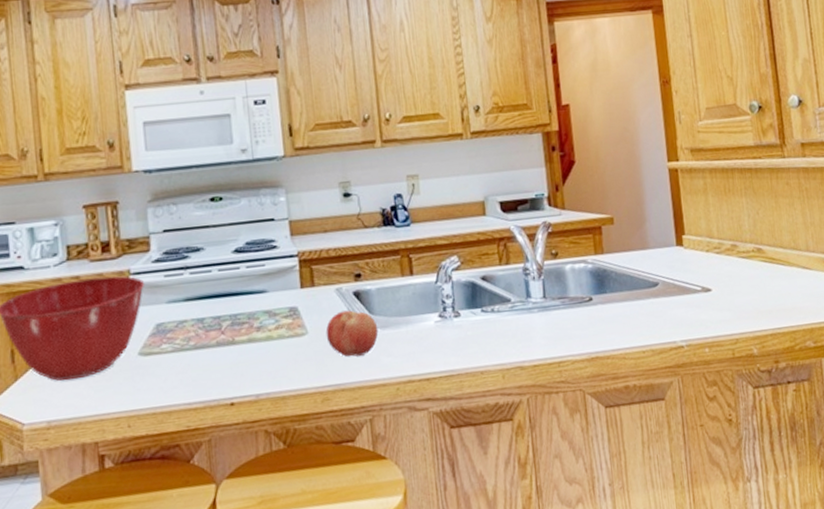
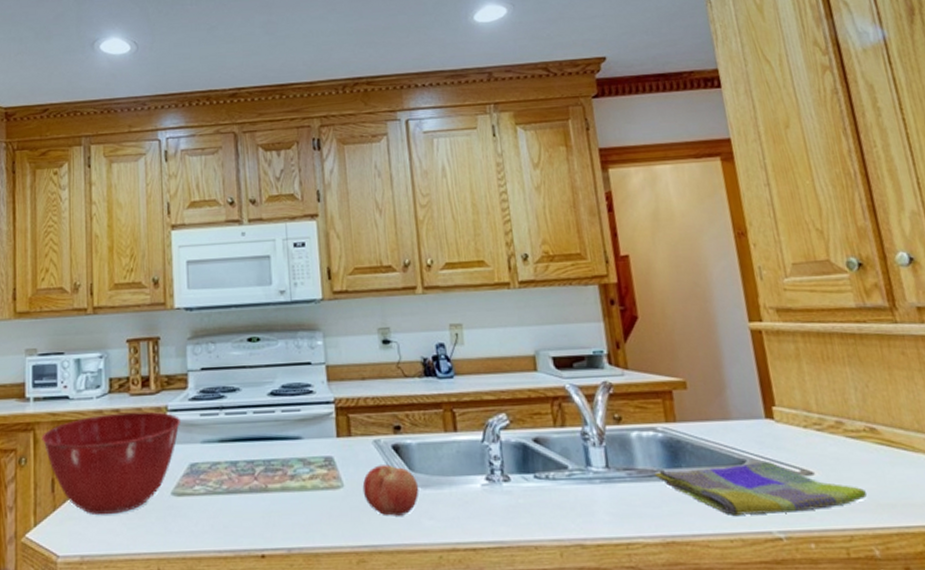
dish towel: none [584,283,751,331] -> present [654,462,867,515]

